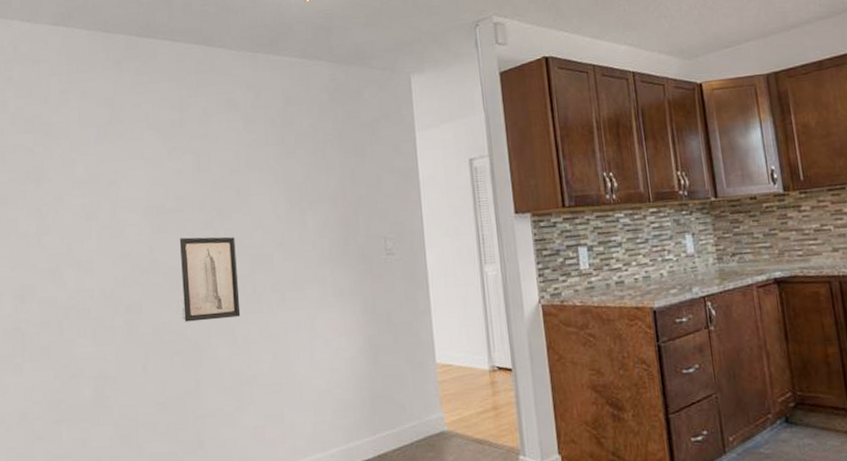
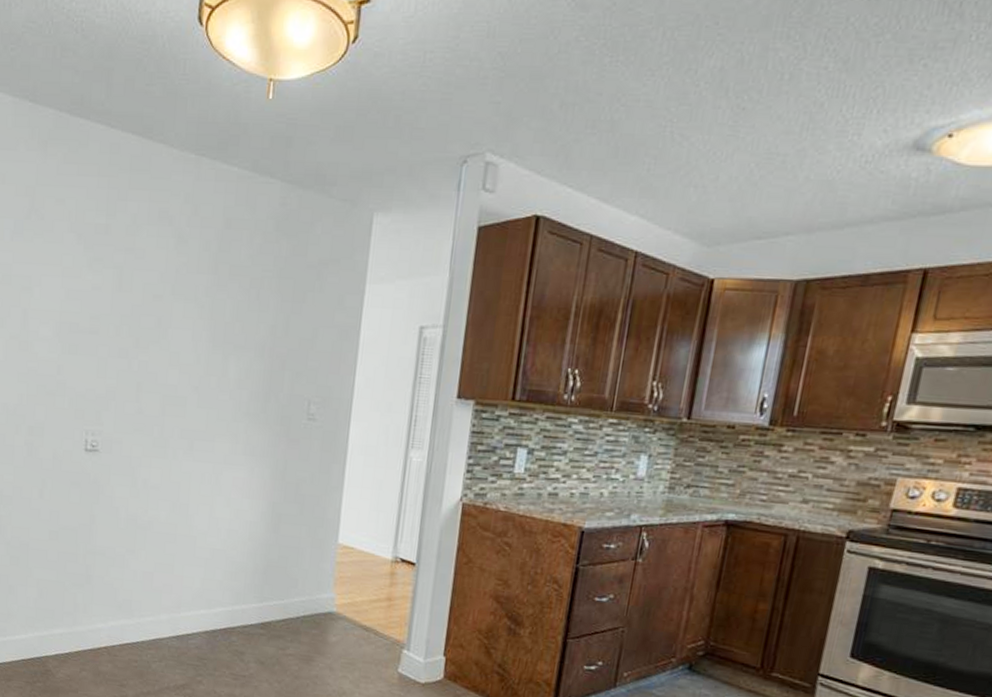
wall art: present [180,236,241,322] -> none [86,363,149,459]

